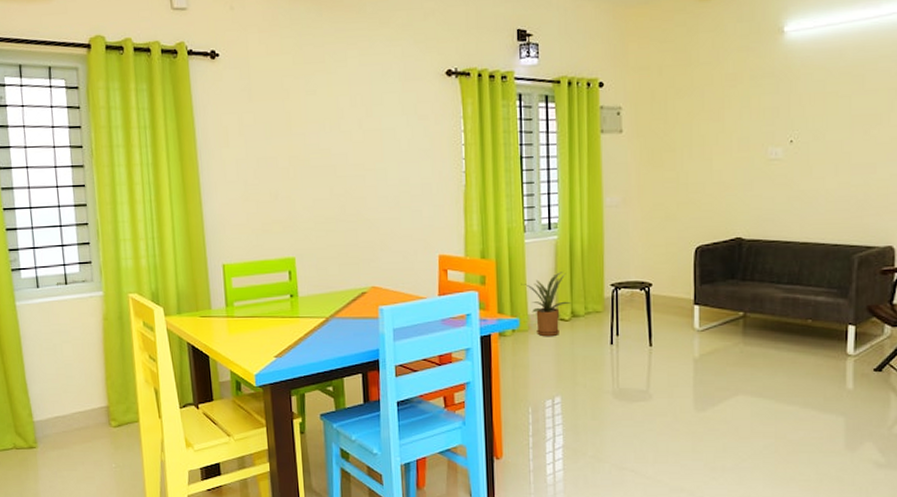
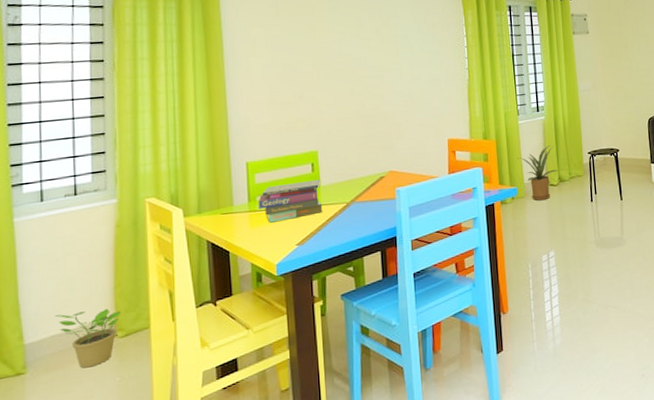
potted plant: none [56,398,113,451] -> present [54,308,121,369]
books: none [235,289,300,331] -> present [258,179,322,223]

